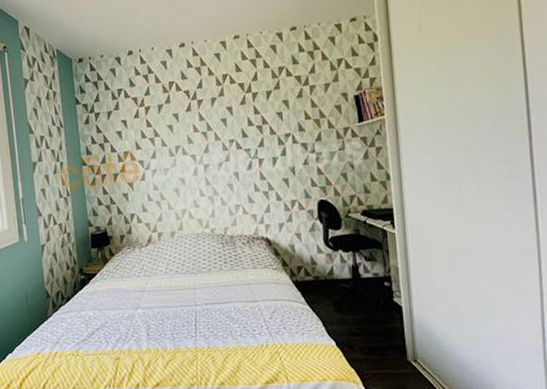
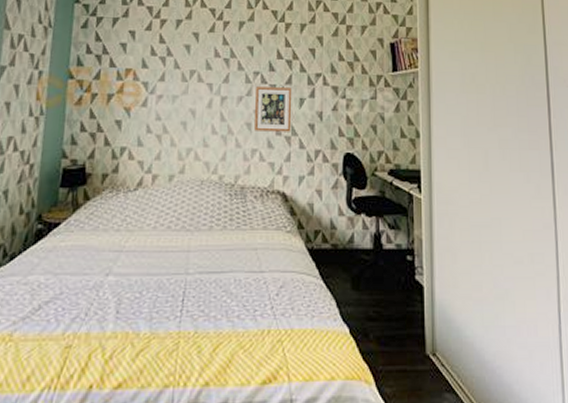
picture frame: none [233,150,268,190] -> present [255,87,292,132]

